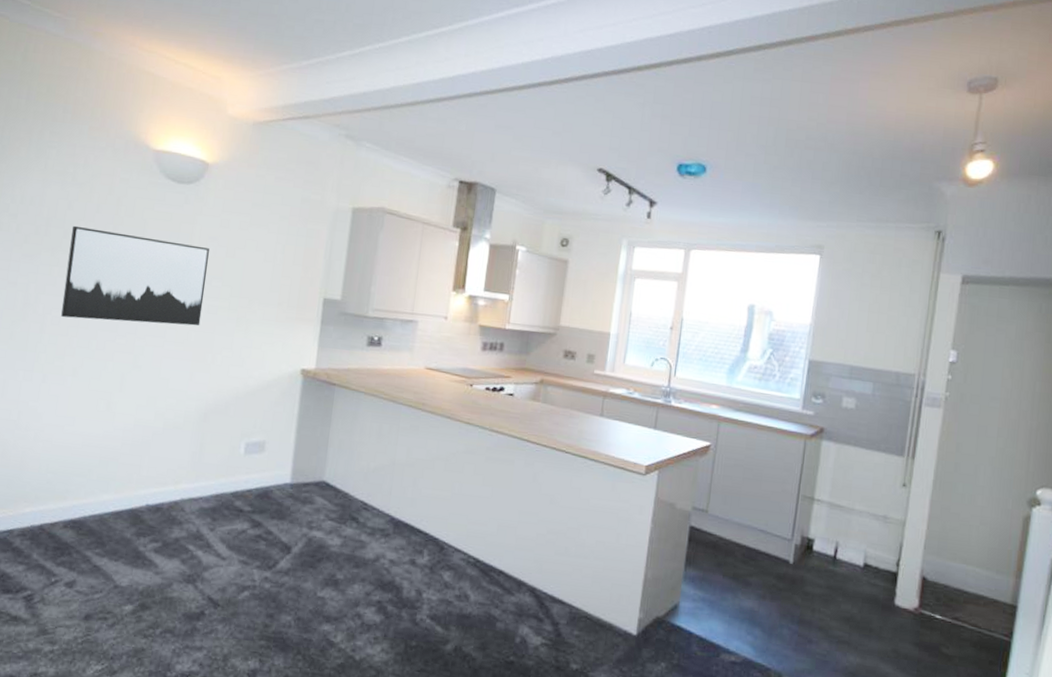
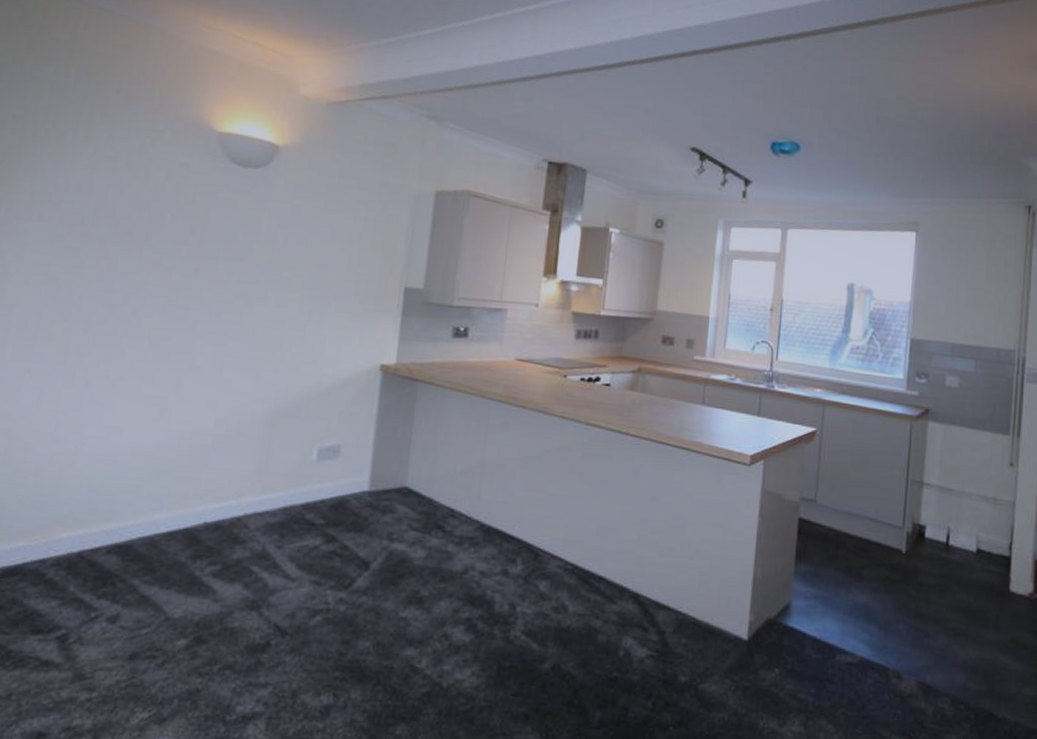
wall art: present [61,225,209,326] -> none [109,214,279,321]

